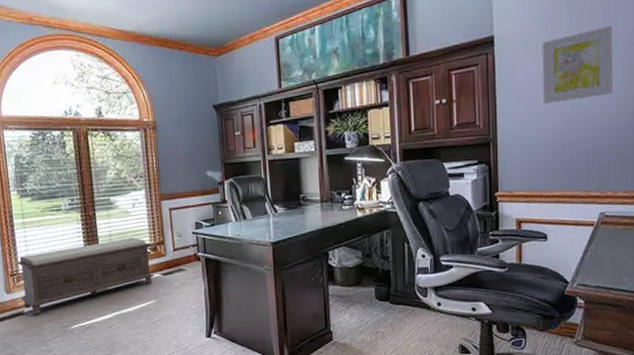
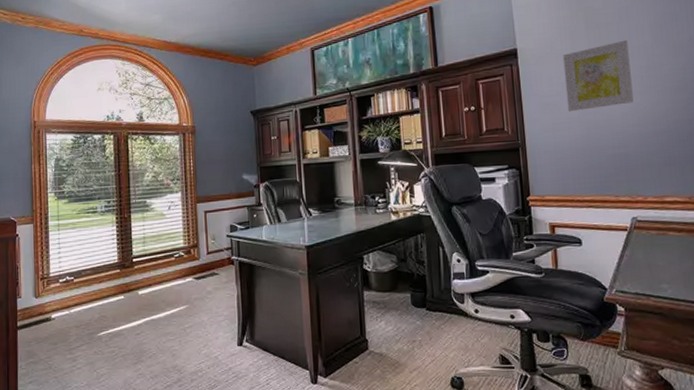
bench: present [16,238,153,315] -> none [48,241,186,321]

